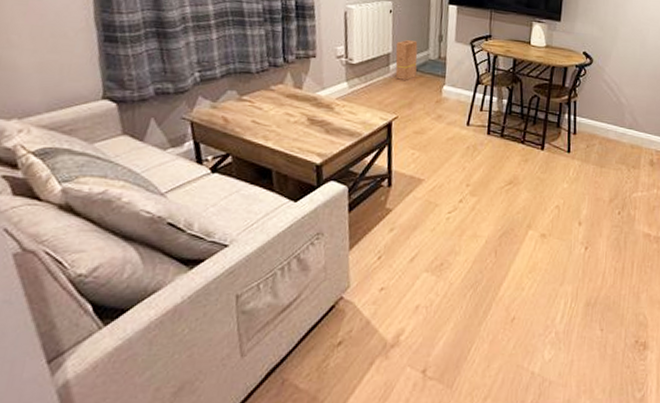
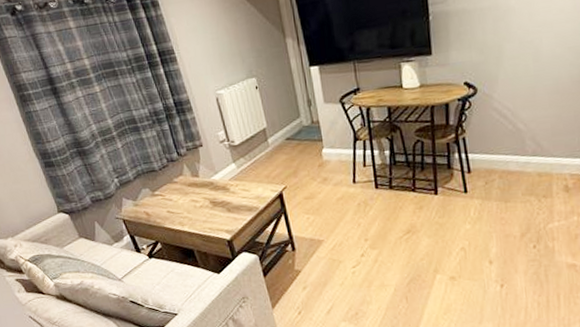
cardboard box: present [395,40,418,80] -> none [268,111,294,152]

